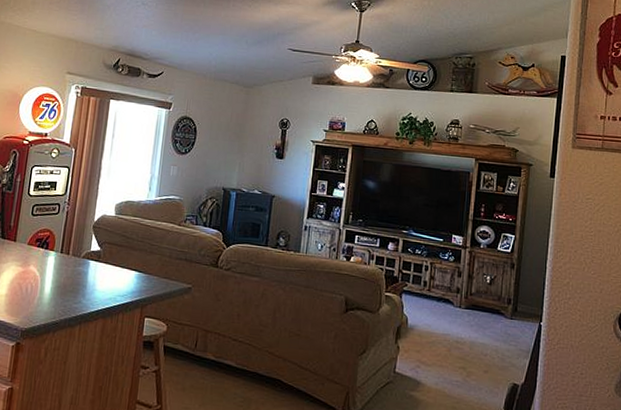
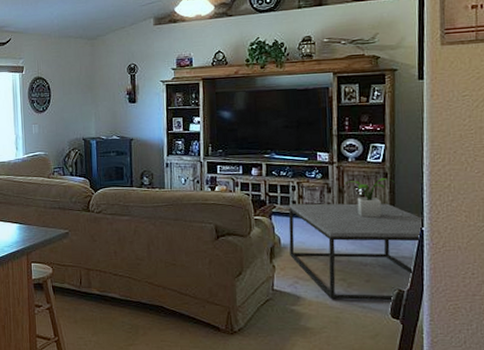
coffee table: none [415,284,542,395] -> present [288,203,423,301]
potted plant: none [475,267,522,308] -> present [345,177,396,218]

